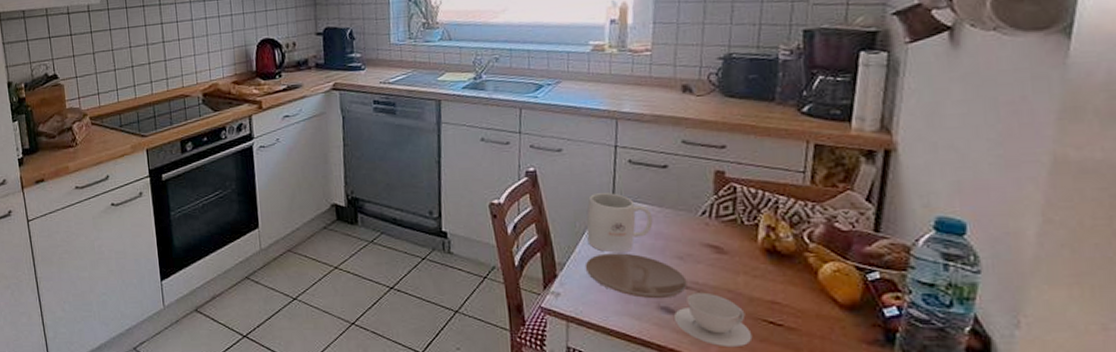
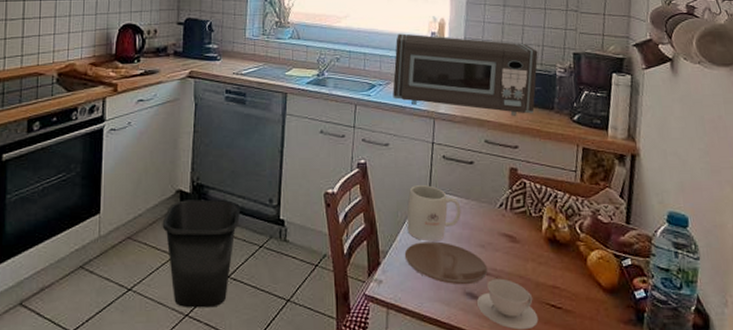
waste bin: none [320,212,399,317] -> present [162,199,240,308]
microwave: none [564,23,754,111] -> present [392,33,538,116]

